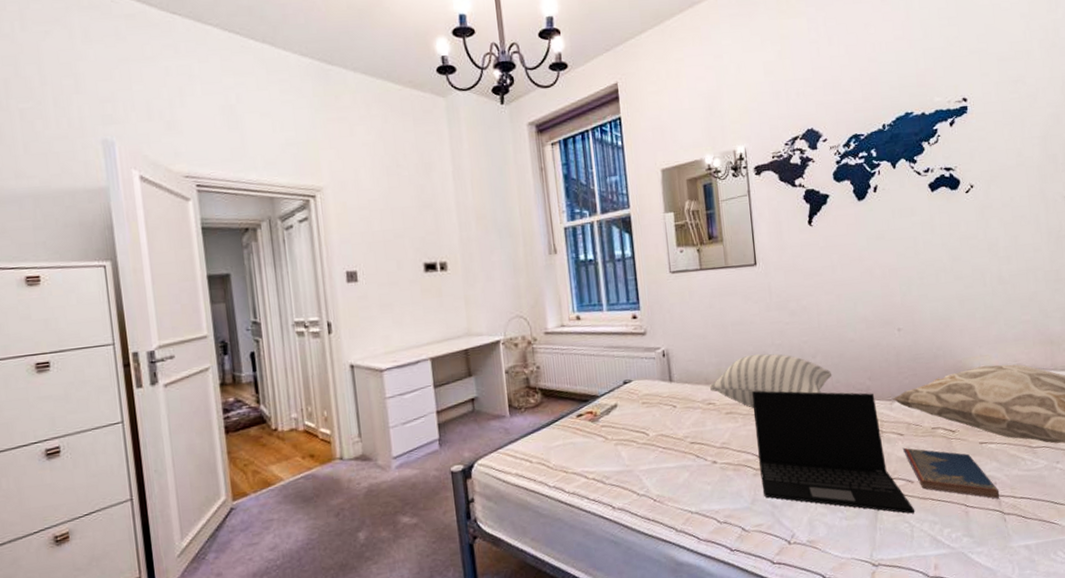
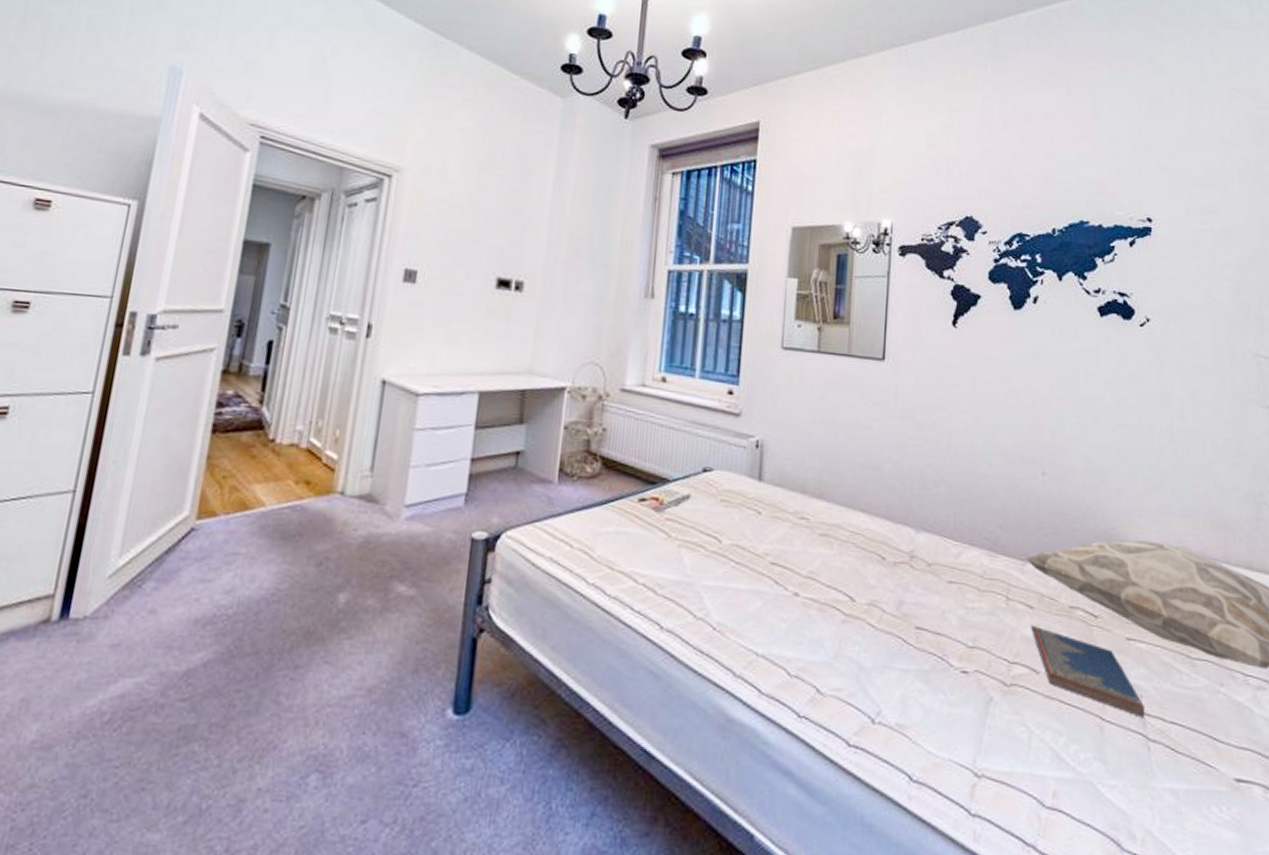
pillow: present [709,353,832,408] -> none [805,468,956,535]
laptop: present [752,390,915,514] -> none [849,512,1037,715]

